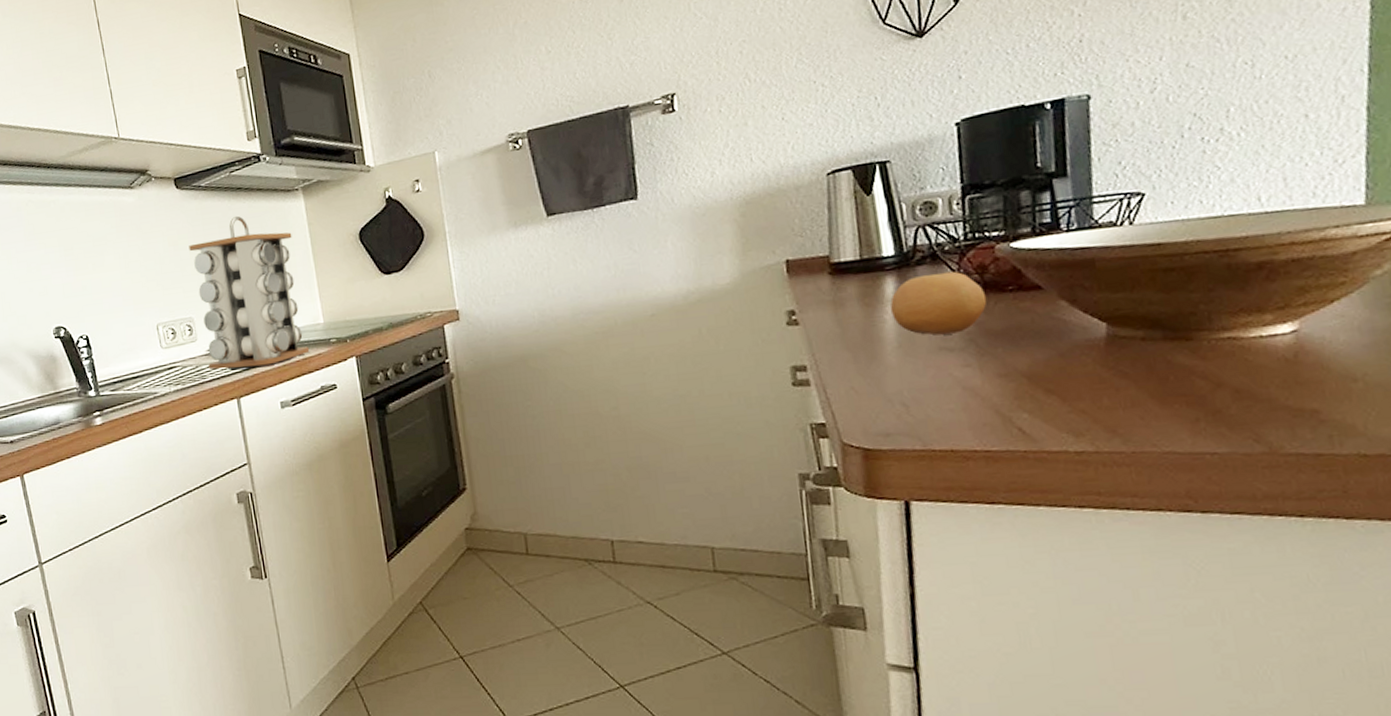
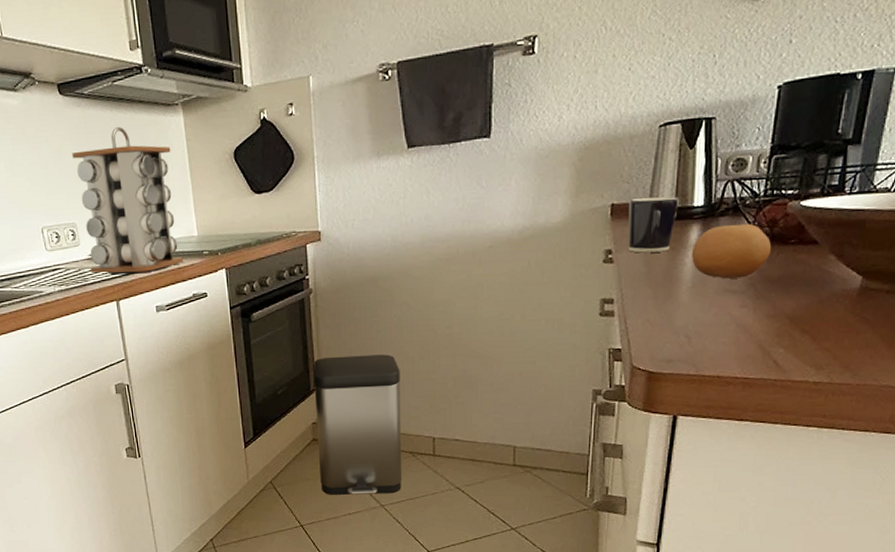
pedal bin: none [461,443,579,617] -> present [313,354,403,495]
mug: none [806,247,866,312] -> present [628,196,680,253]

